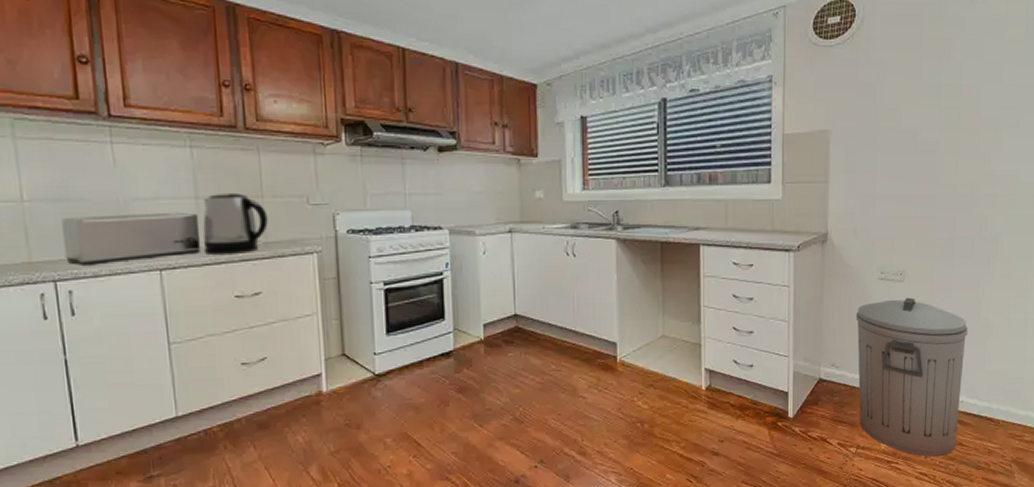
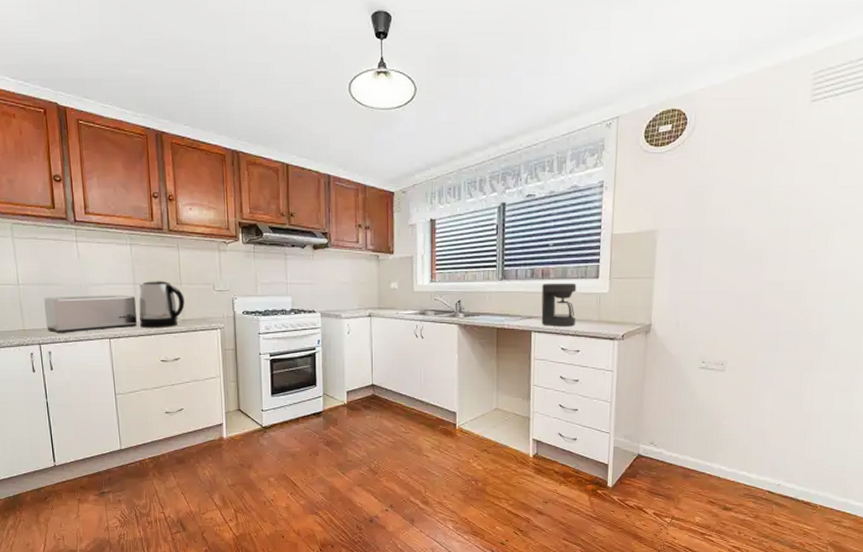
coffee maker: none [710,188,748,239] -> present [541,283,577,327]
trash can: present [855,297,968,457] -> none [675,386,789,533]

